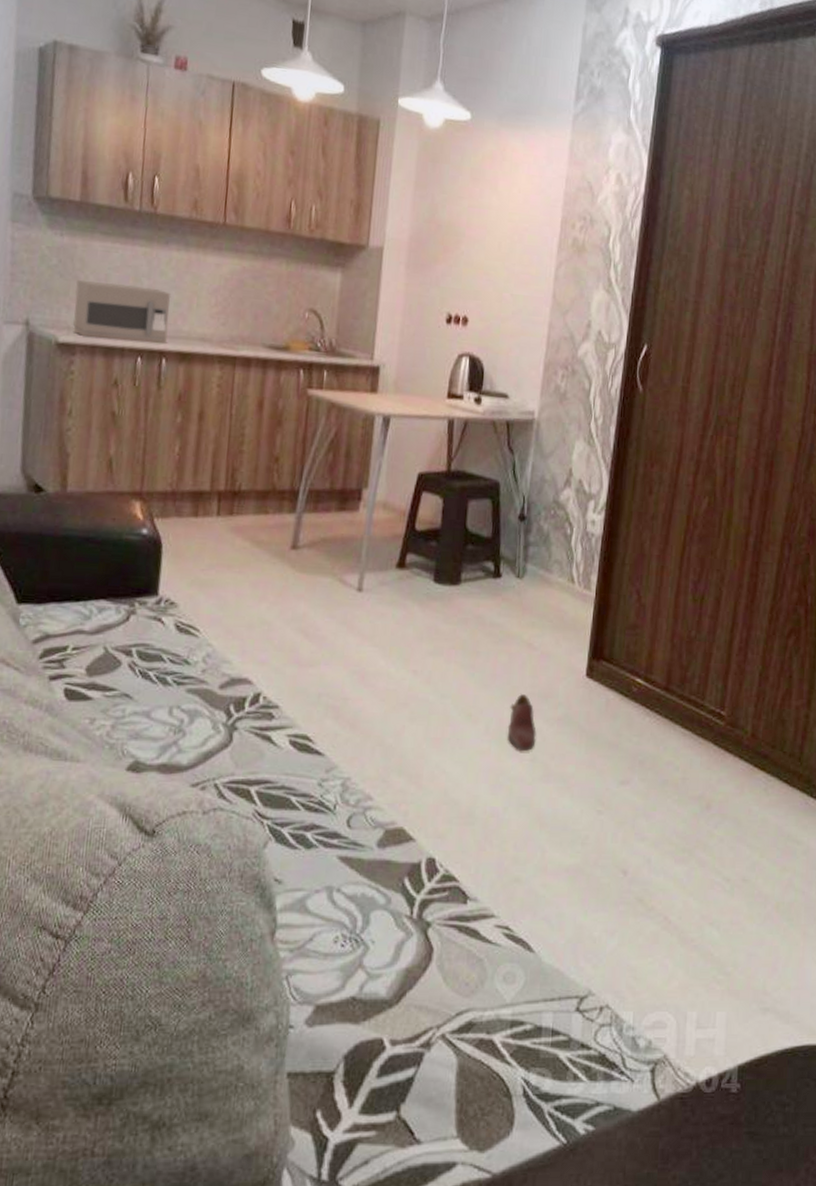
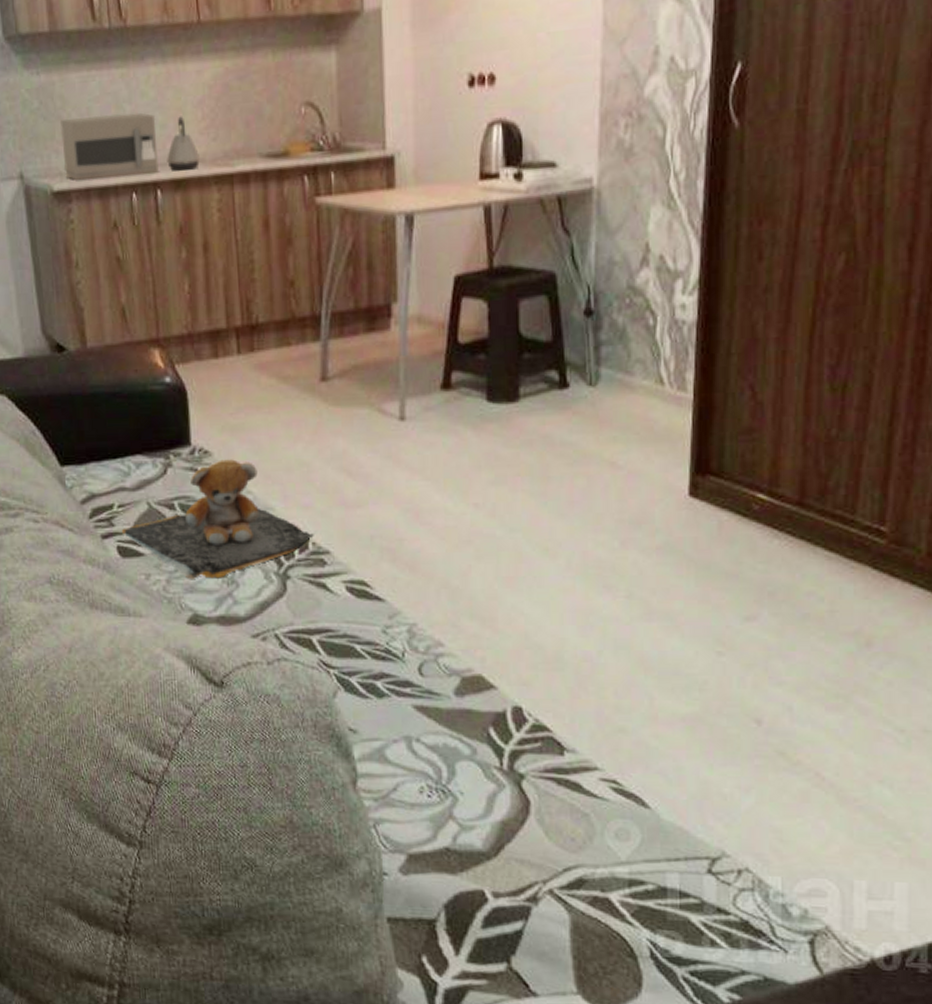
teddy bear: none [71,612,266,727] -> present [121,459,314,580]
kettle: none [176,298,208,347] -> present [167,116,200,171]
shoe: present [507,693,537,751] -> none [593,520,631,586]

